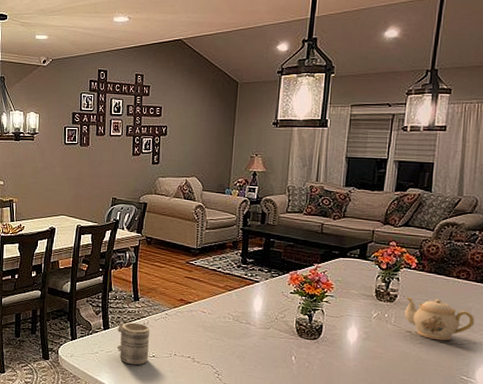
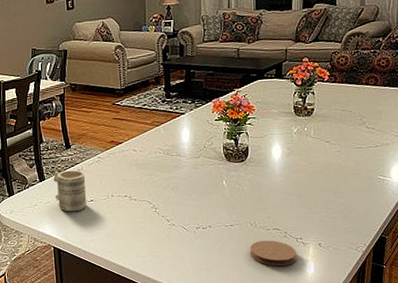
teapot: present [404,297,475,341] -> none [322,107,386,146]

